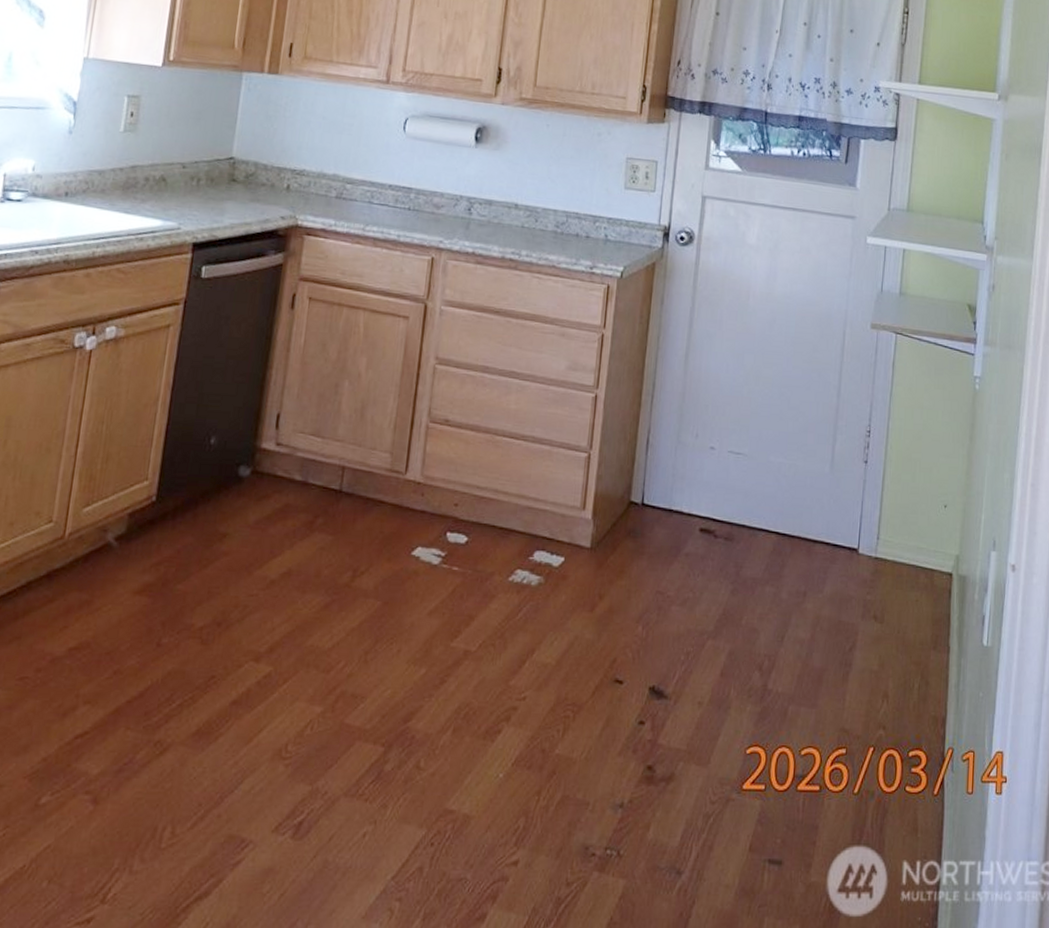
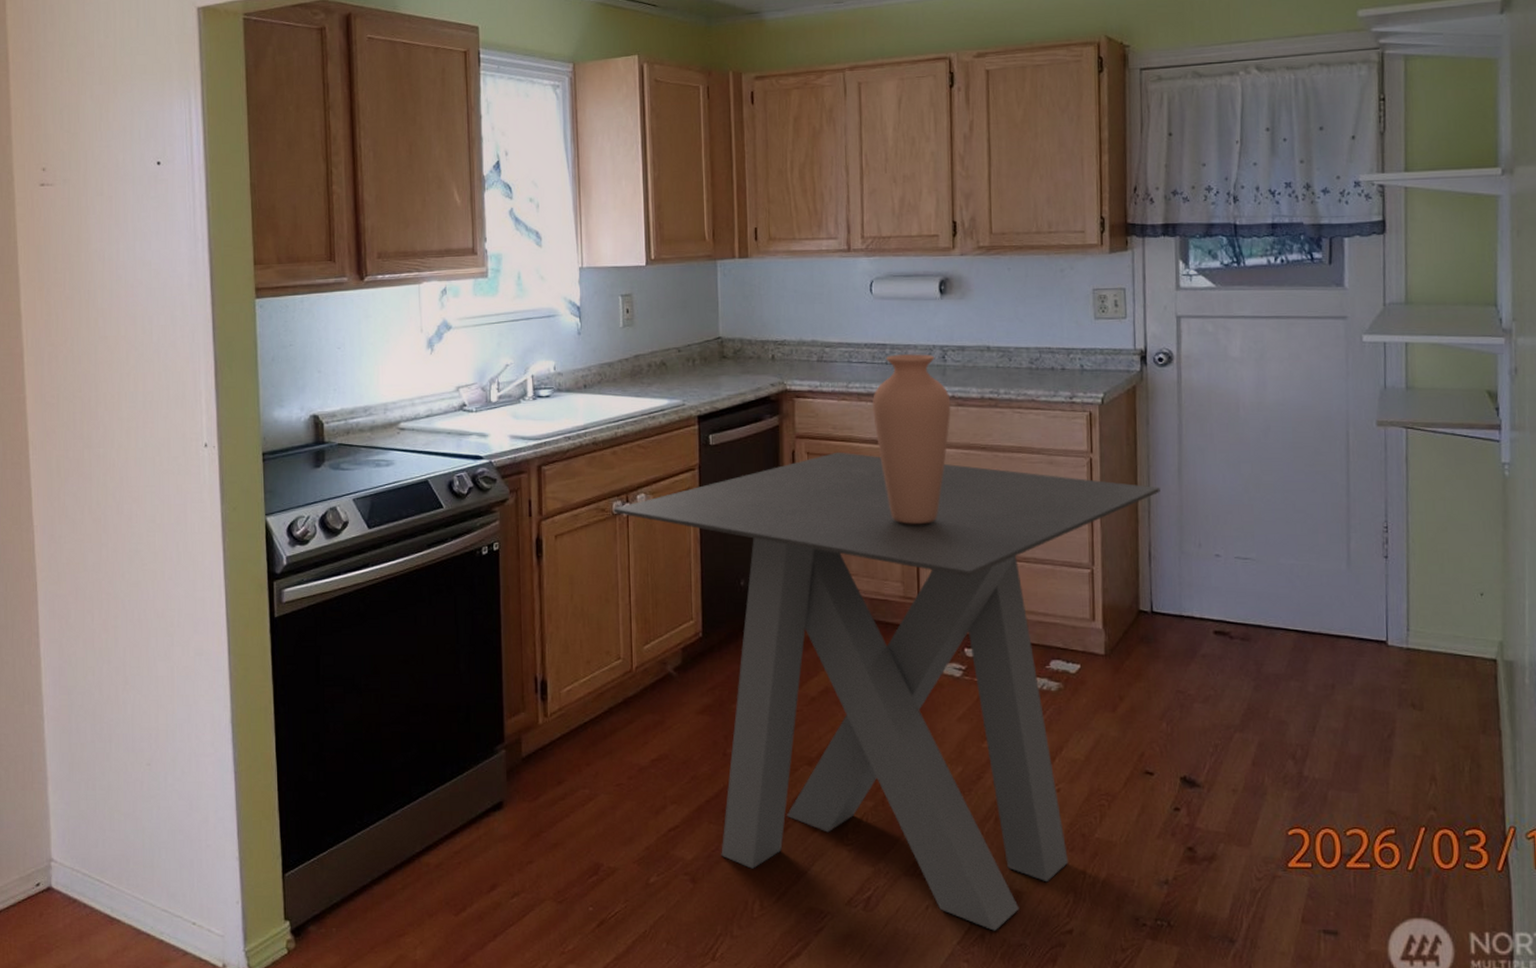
dining table: none [74,300,666,863] -> present [612,452,1160,931]
vase: none [387,200,471,390] -> present [871,354,951,525]

